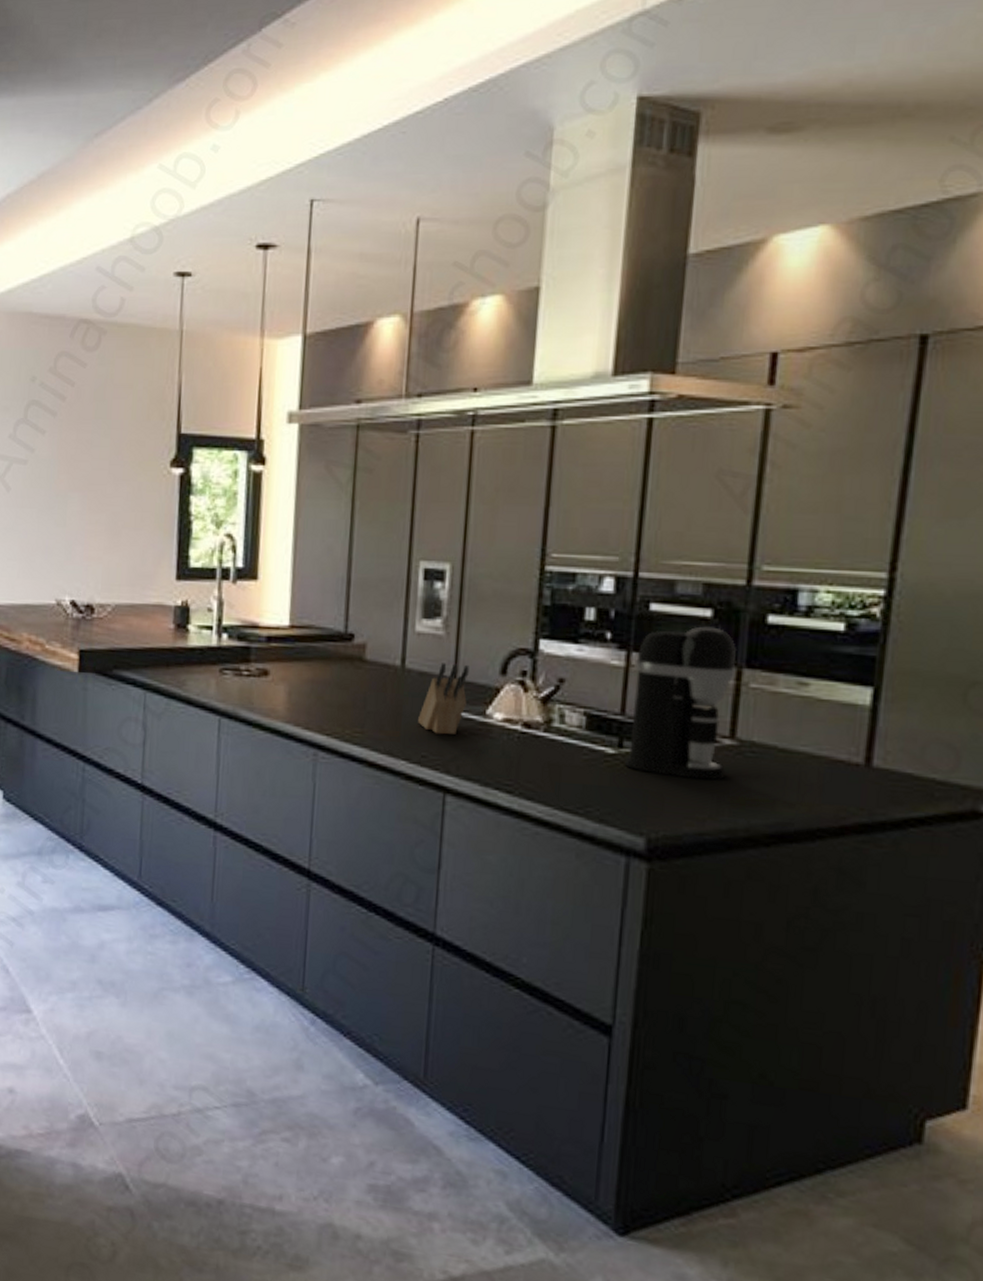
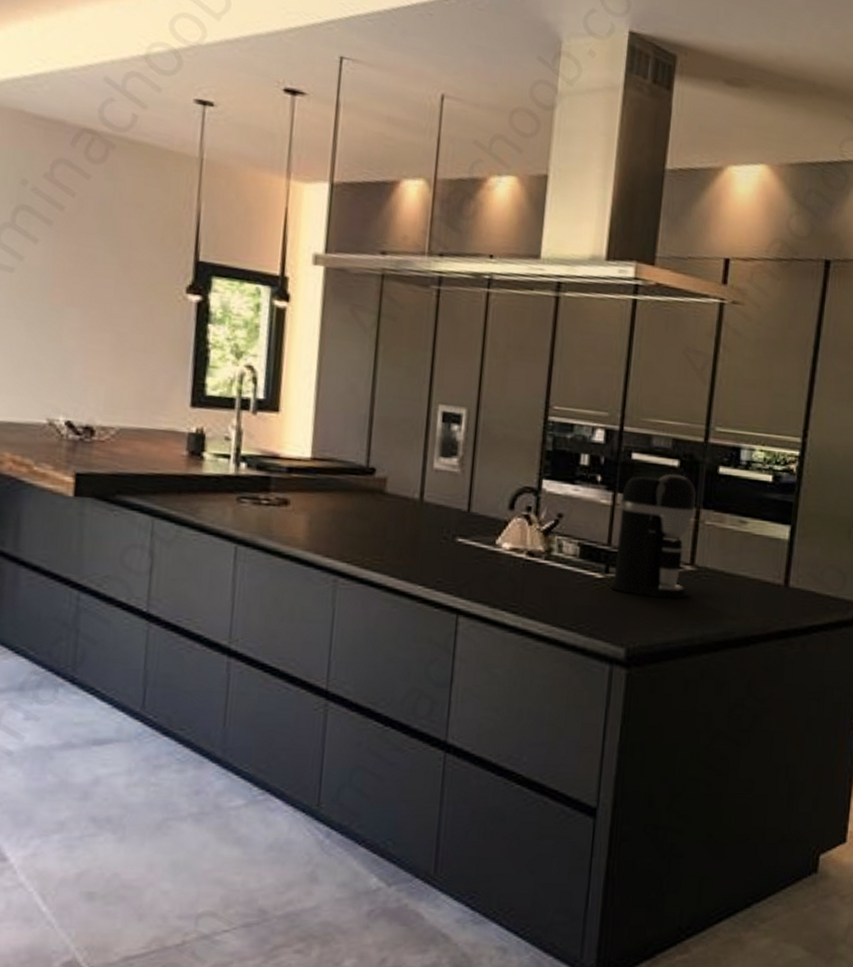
knife block: present [418,663,469,735] -> none [434,497,482,562]

